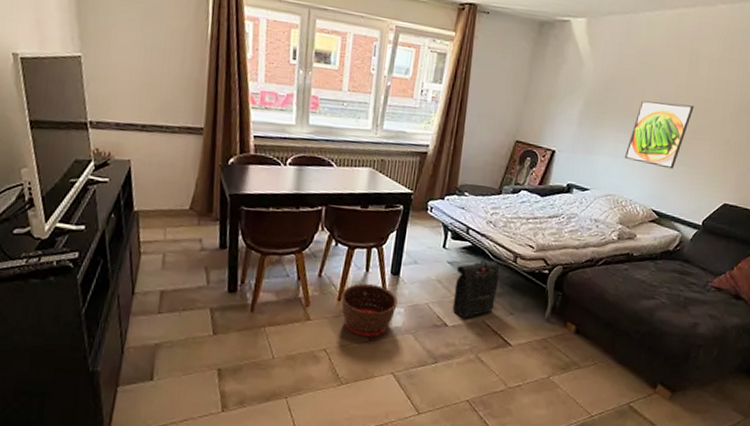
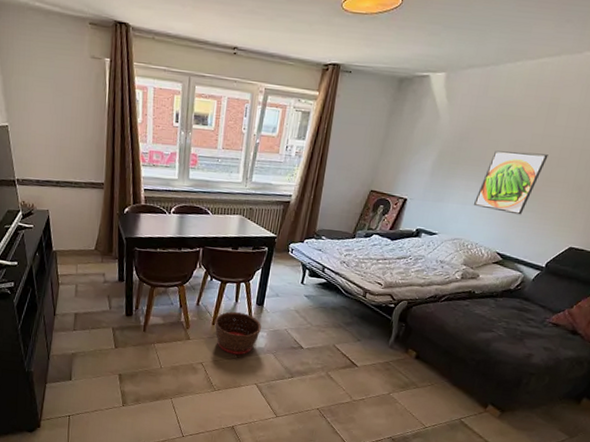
backpack: present [452,260,500,318] -> none [307,294,351,343]

